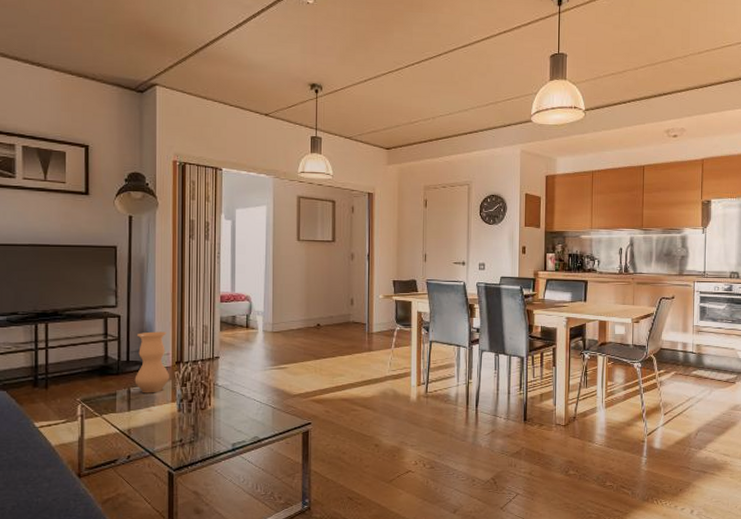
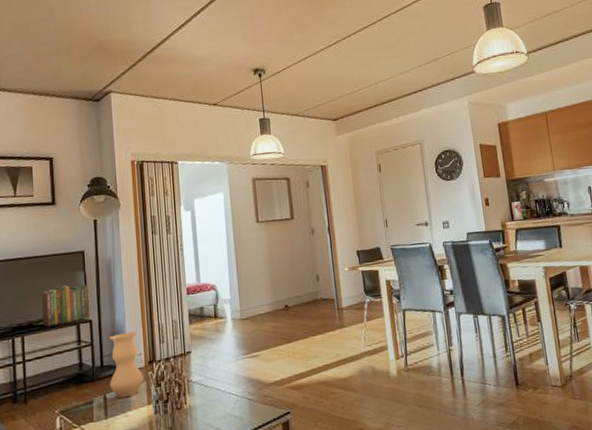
books: none [68,278,118,316] -> present [41,284,89,327]

